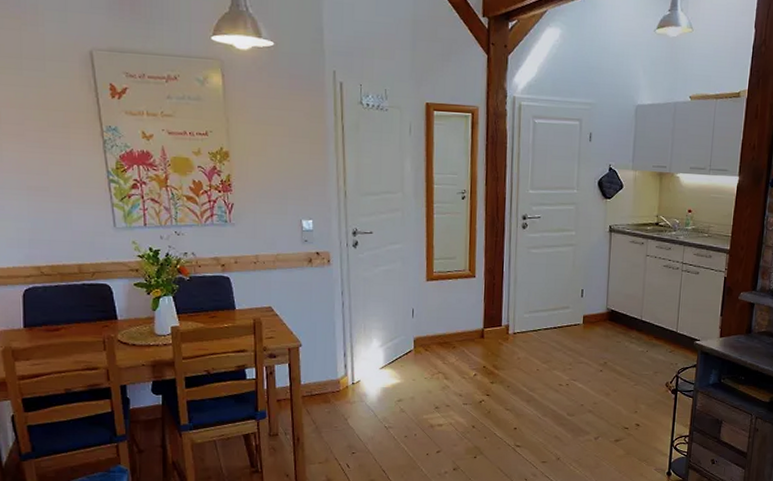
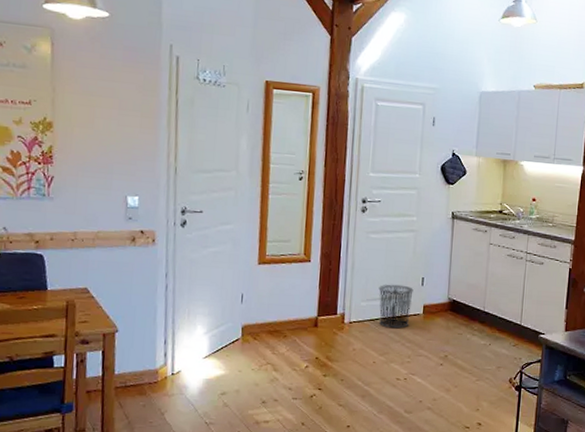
waste bin: none [540,296,574,338] -> present [379,284,414,329]

